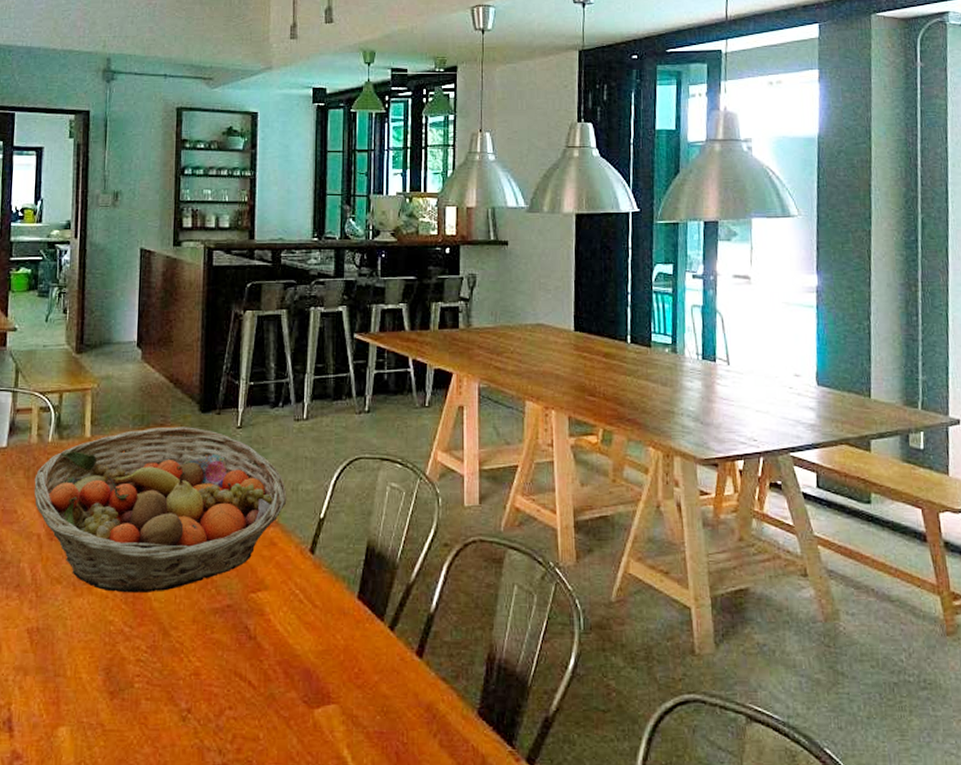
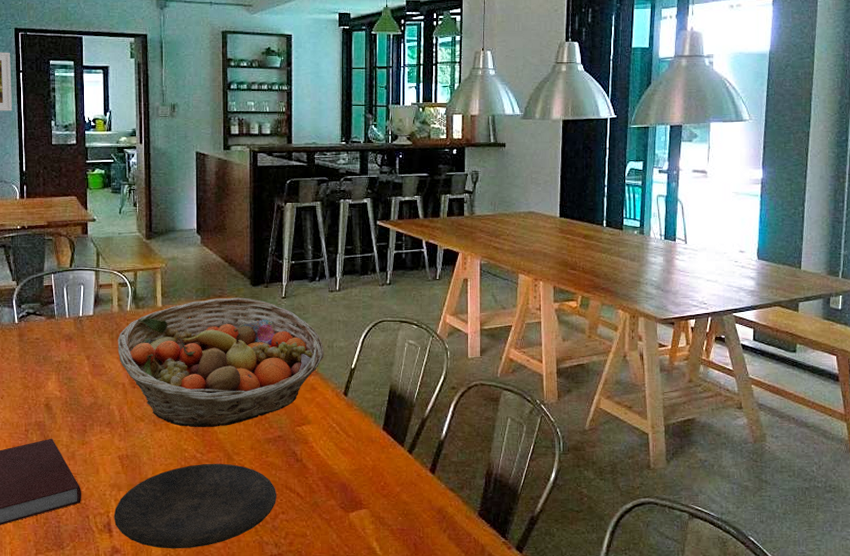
plate: none [16,640,224,756] -> present [114,463,277,549]

